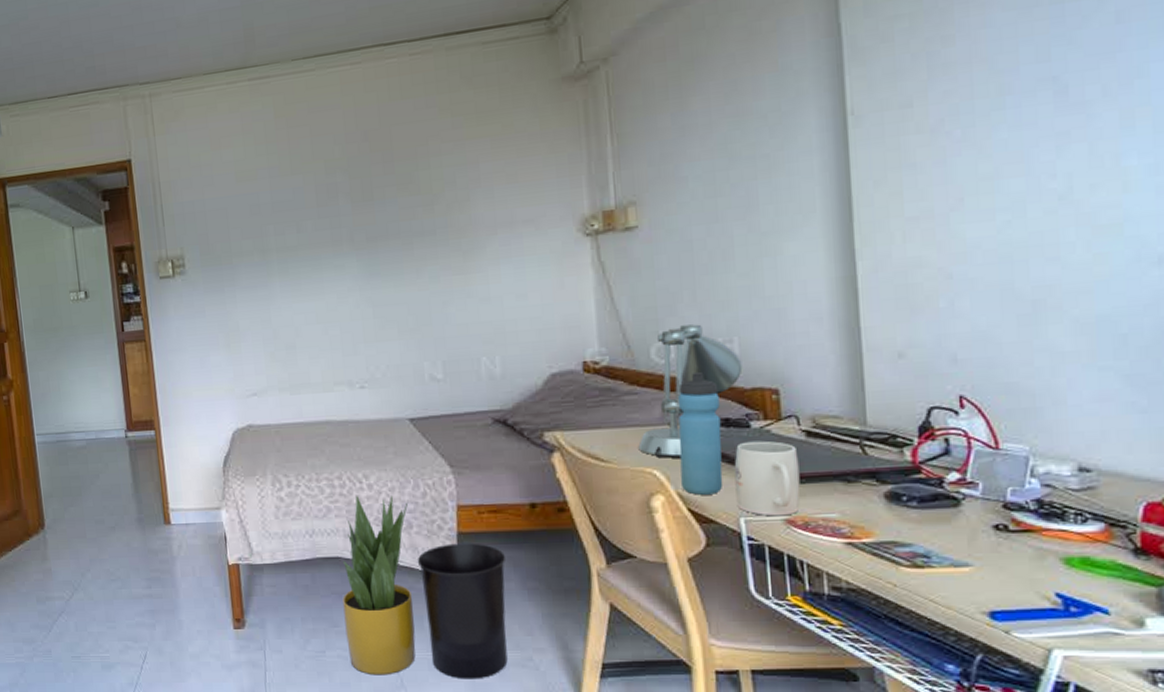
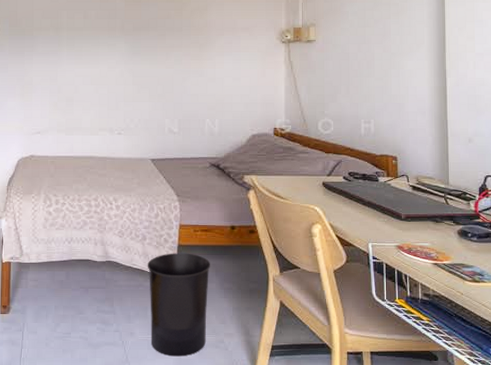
planter: present [342,496,416,676] -> none [88,214,145,353]
desk lamp: present [638,324,743,459] -> none [306,109,376,199]
water bottle: present [677,372,723,495] -> none [333,142,360,226]
mug: present [734,440,801,517] -> none [367,191,407,243]

